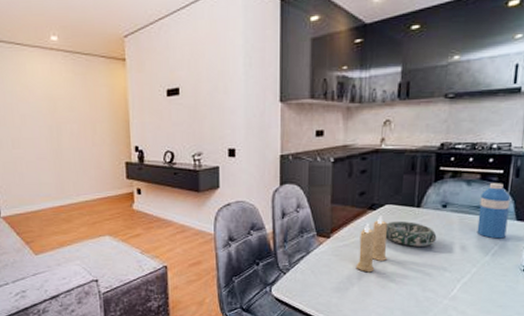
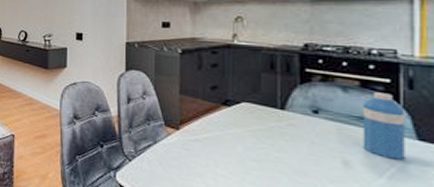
candle: present [355,216,388,273] -> none [210,113,248,175]
decorative bowl: present [385,220,437,247] -> none [243,121,309,155]

